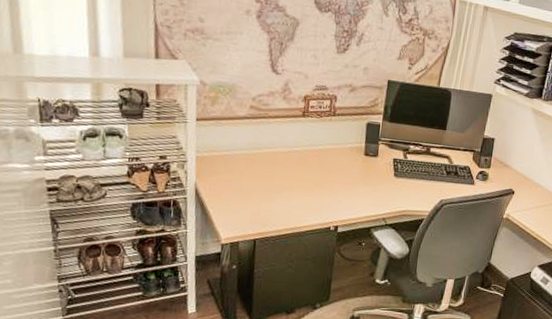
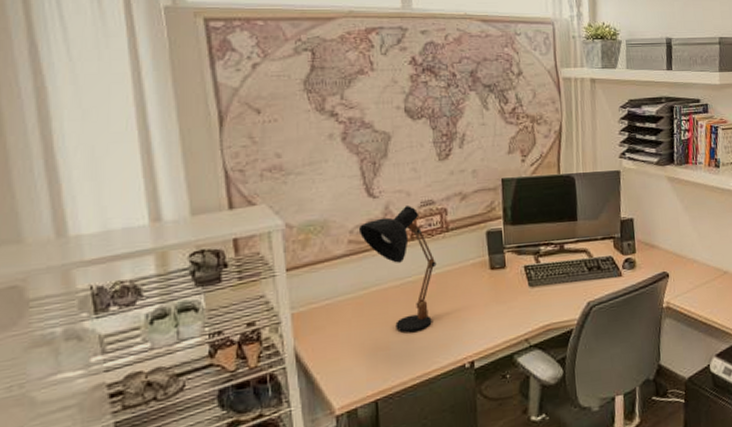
desk lamp: none [260,86,321,193] -> present [358,206,437,333]

